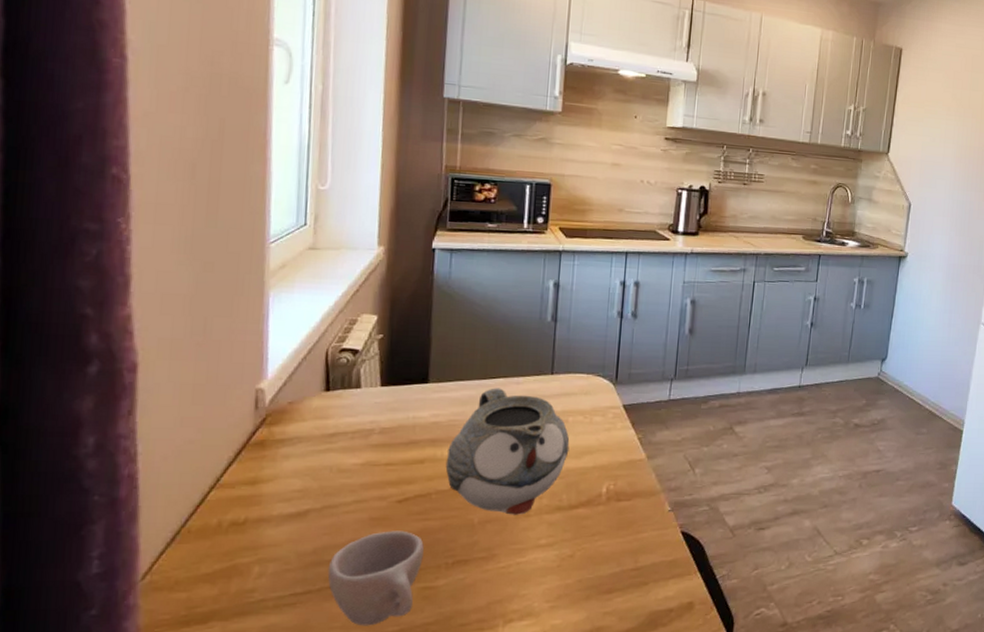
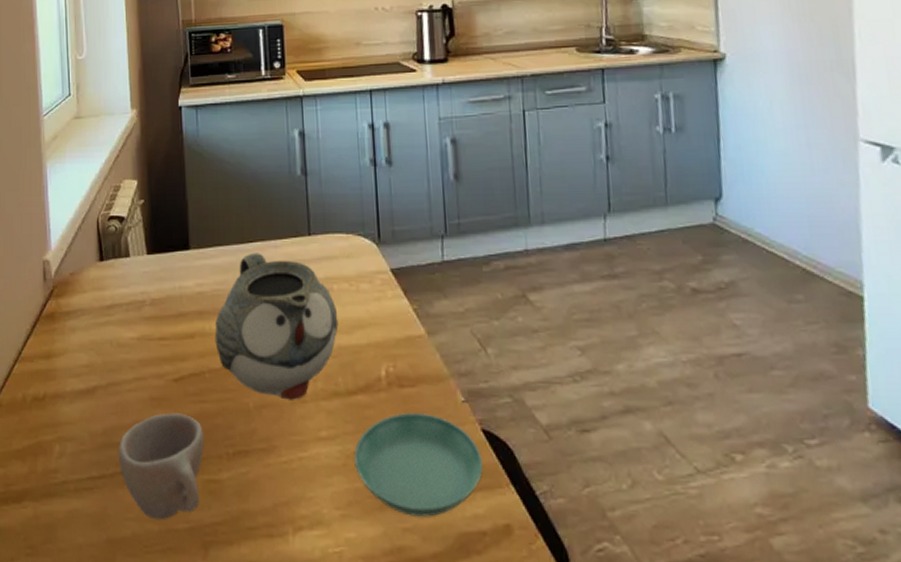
saucer: none [568,521,678,602] -> present [354,413,483,517]

